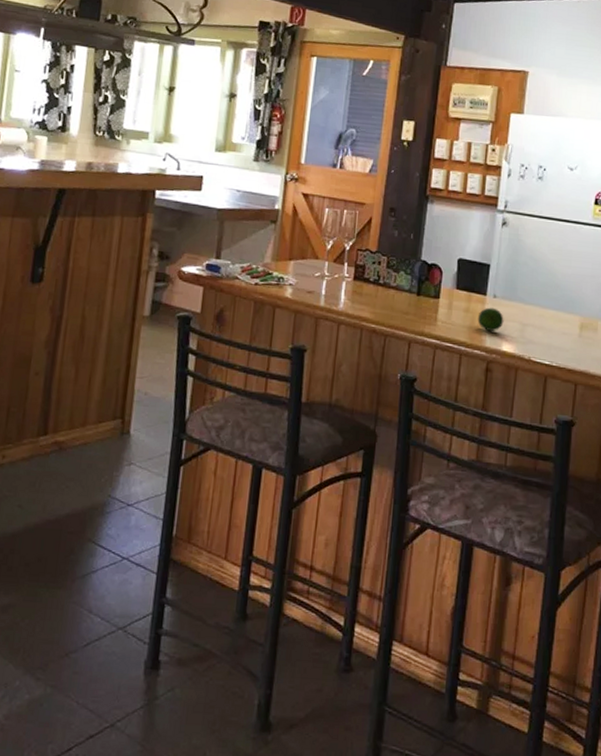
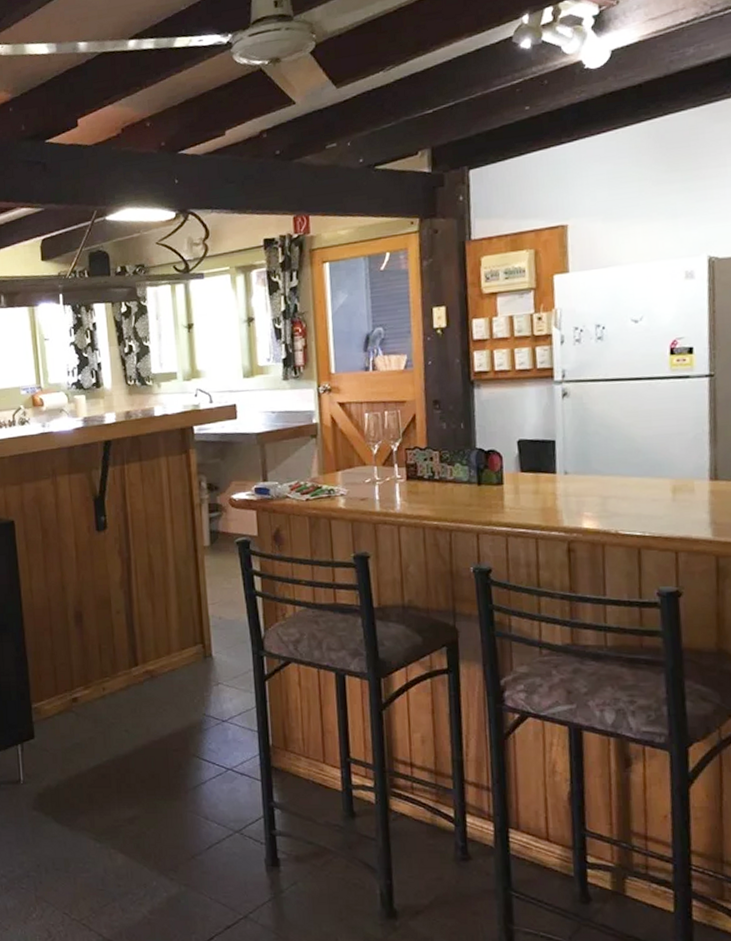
fruit: present [477,307,504,332] -> none [549,485,581,511]

